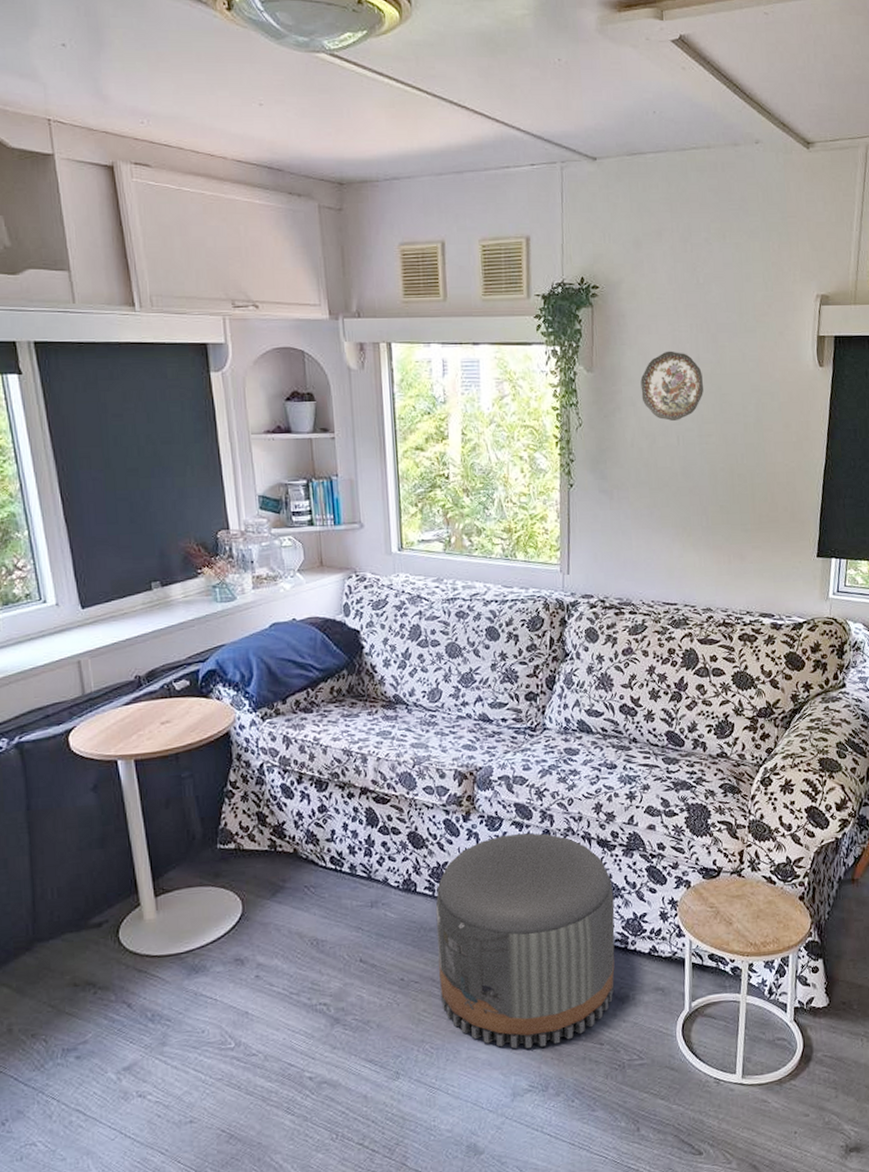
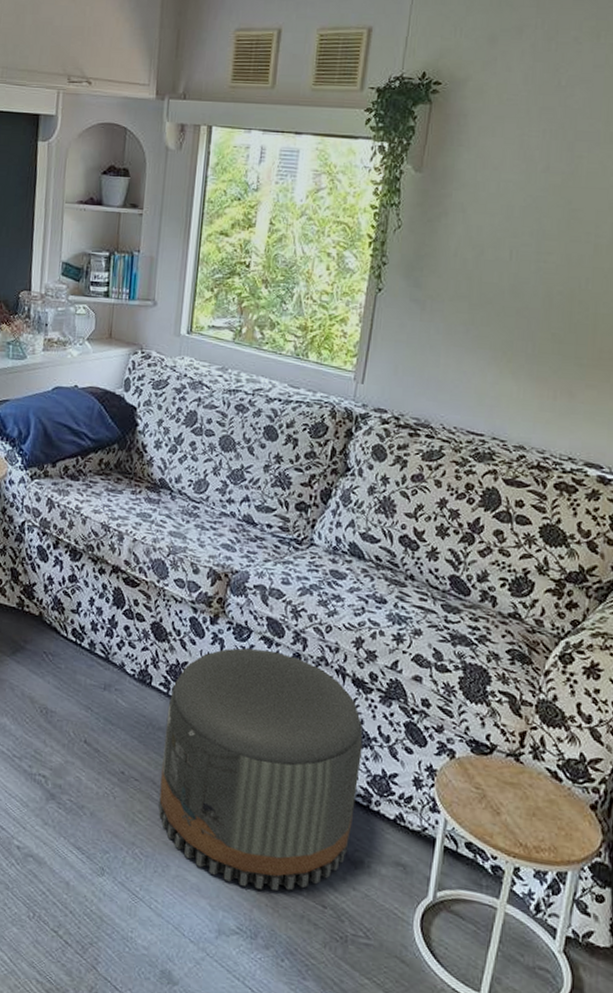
decorative plate: present [640,351,704,421] -> none [474,156,551,233]

